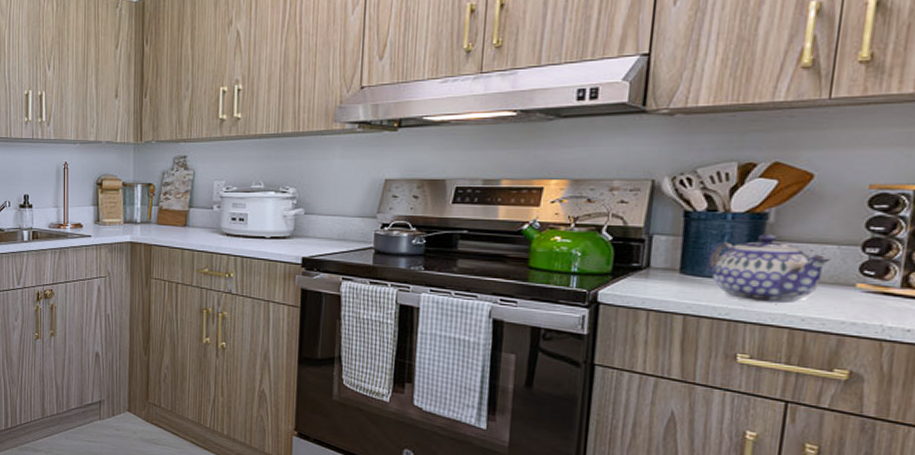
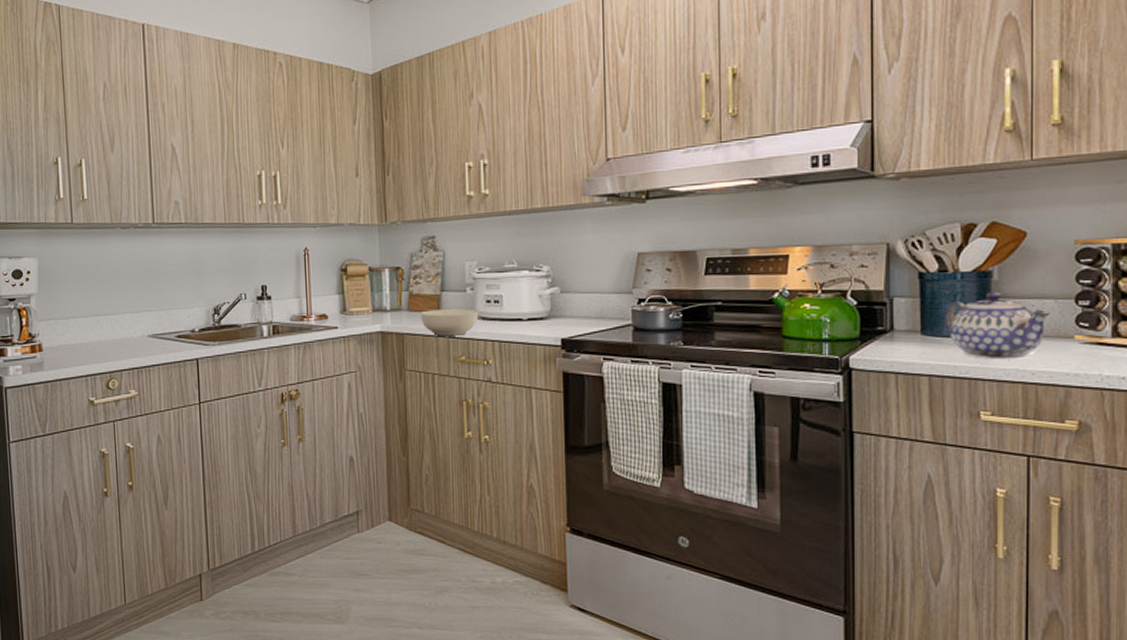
bowl: none [168,224,224,249] -> present [420,309,479,336]

